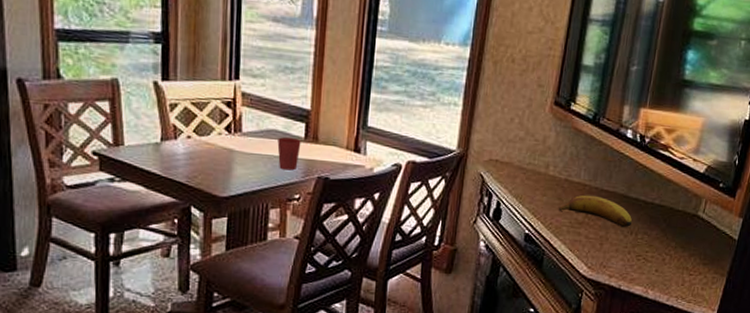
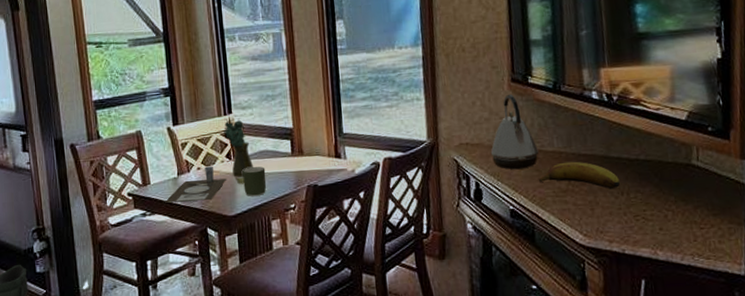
place setting: none [141,136,222,176] -> present [165,166,226,203]
vase: none [226,85,258,164] -> present [223,119,254,185]
mug: none [242,145,271,180] -> present [242,166,267,196]
cup: present [277,137,301,171] -> none [269,154,290,184]
kettle: none [518,116,565,195] -> present [490,93,539,170]

